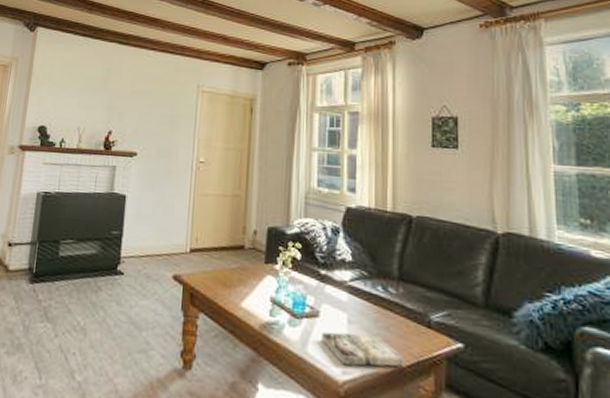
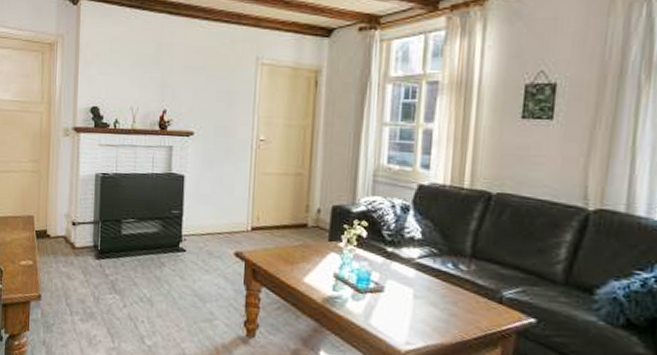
book: present [321,332,405,367] -> none [385,306,472,339]

